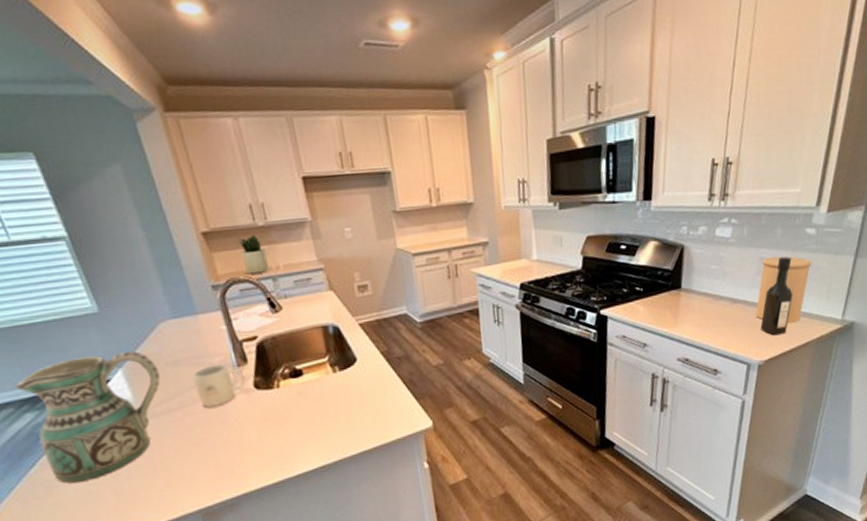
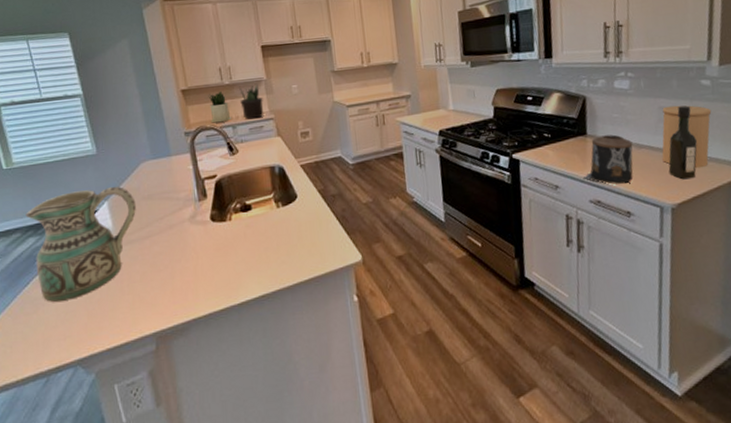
mug: present [192,364,246,408] -> none [162,198,204,237]
planter: none [277,226,311,270] -> present [239,84,264,120]
canister: none [672,288,728,342] -> present [582,134,634,185]

